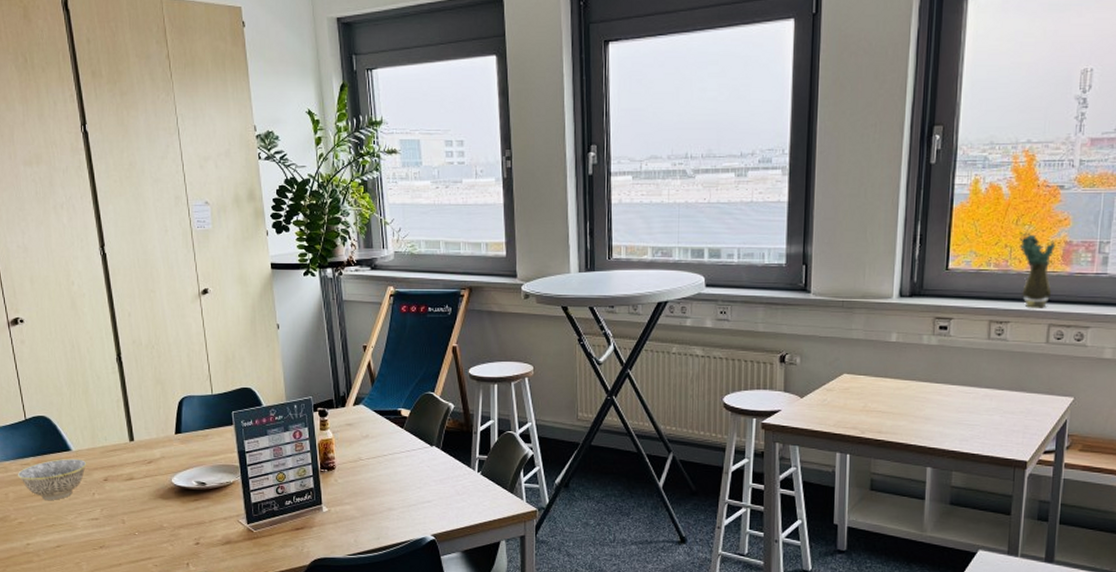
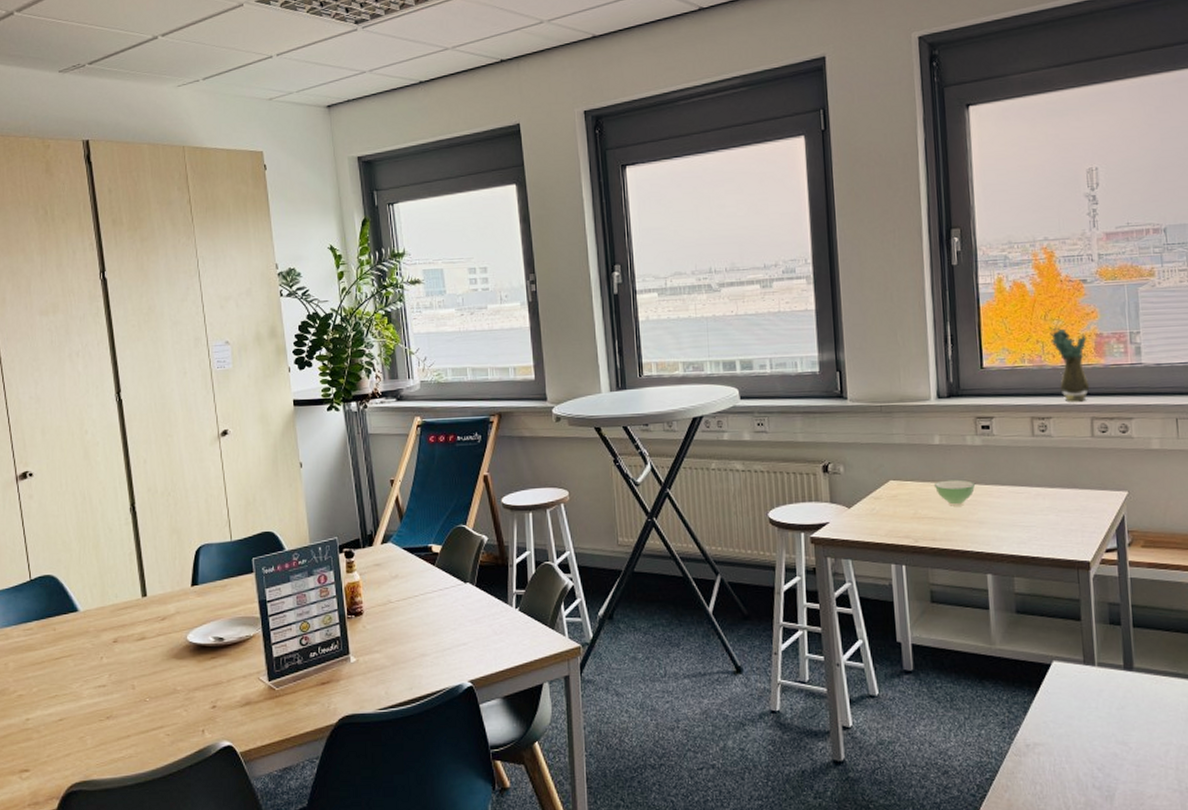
bowl: present [17,458,87,500] -> none [19,619,95,668]
bowl: none [885,376,927,402] -> present [933,479,976,506]

